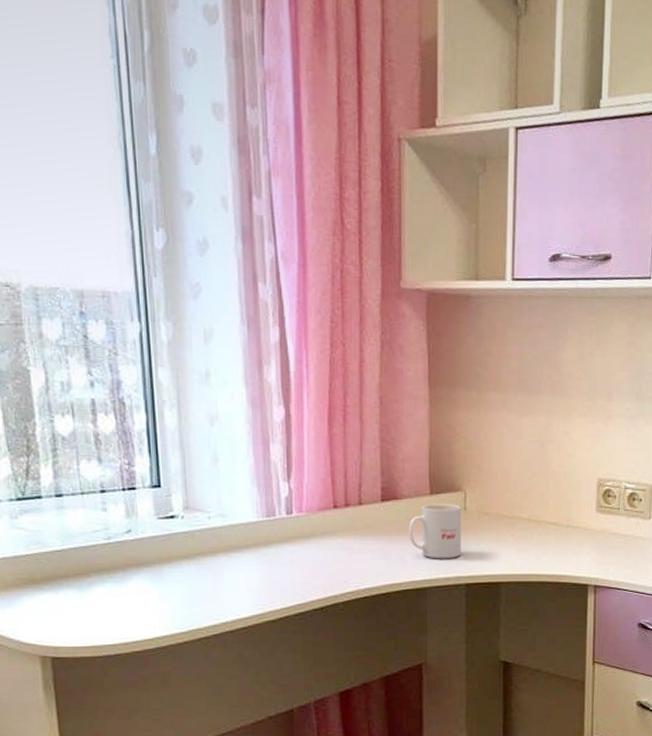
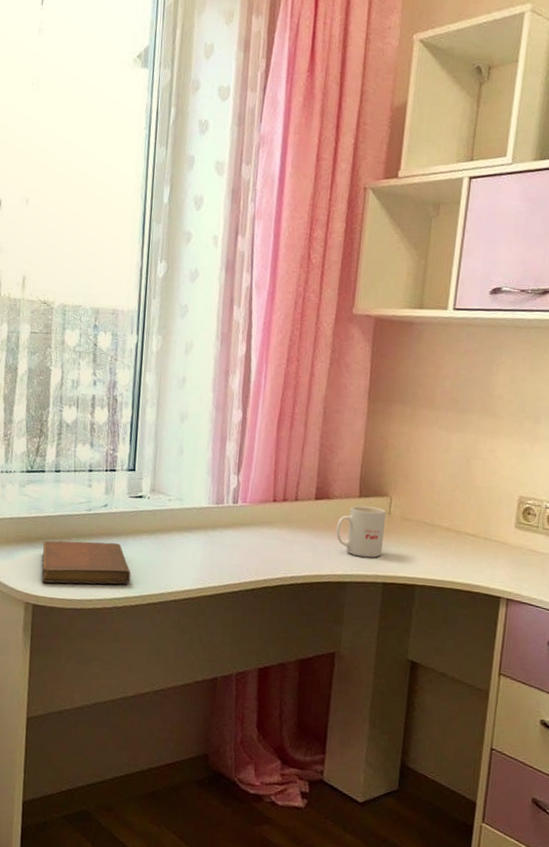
notebook: none [53,574,173,631] -> present [41,540,131,585]

